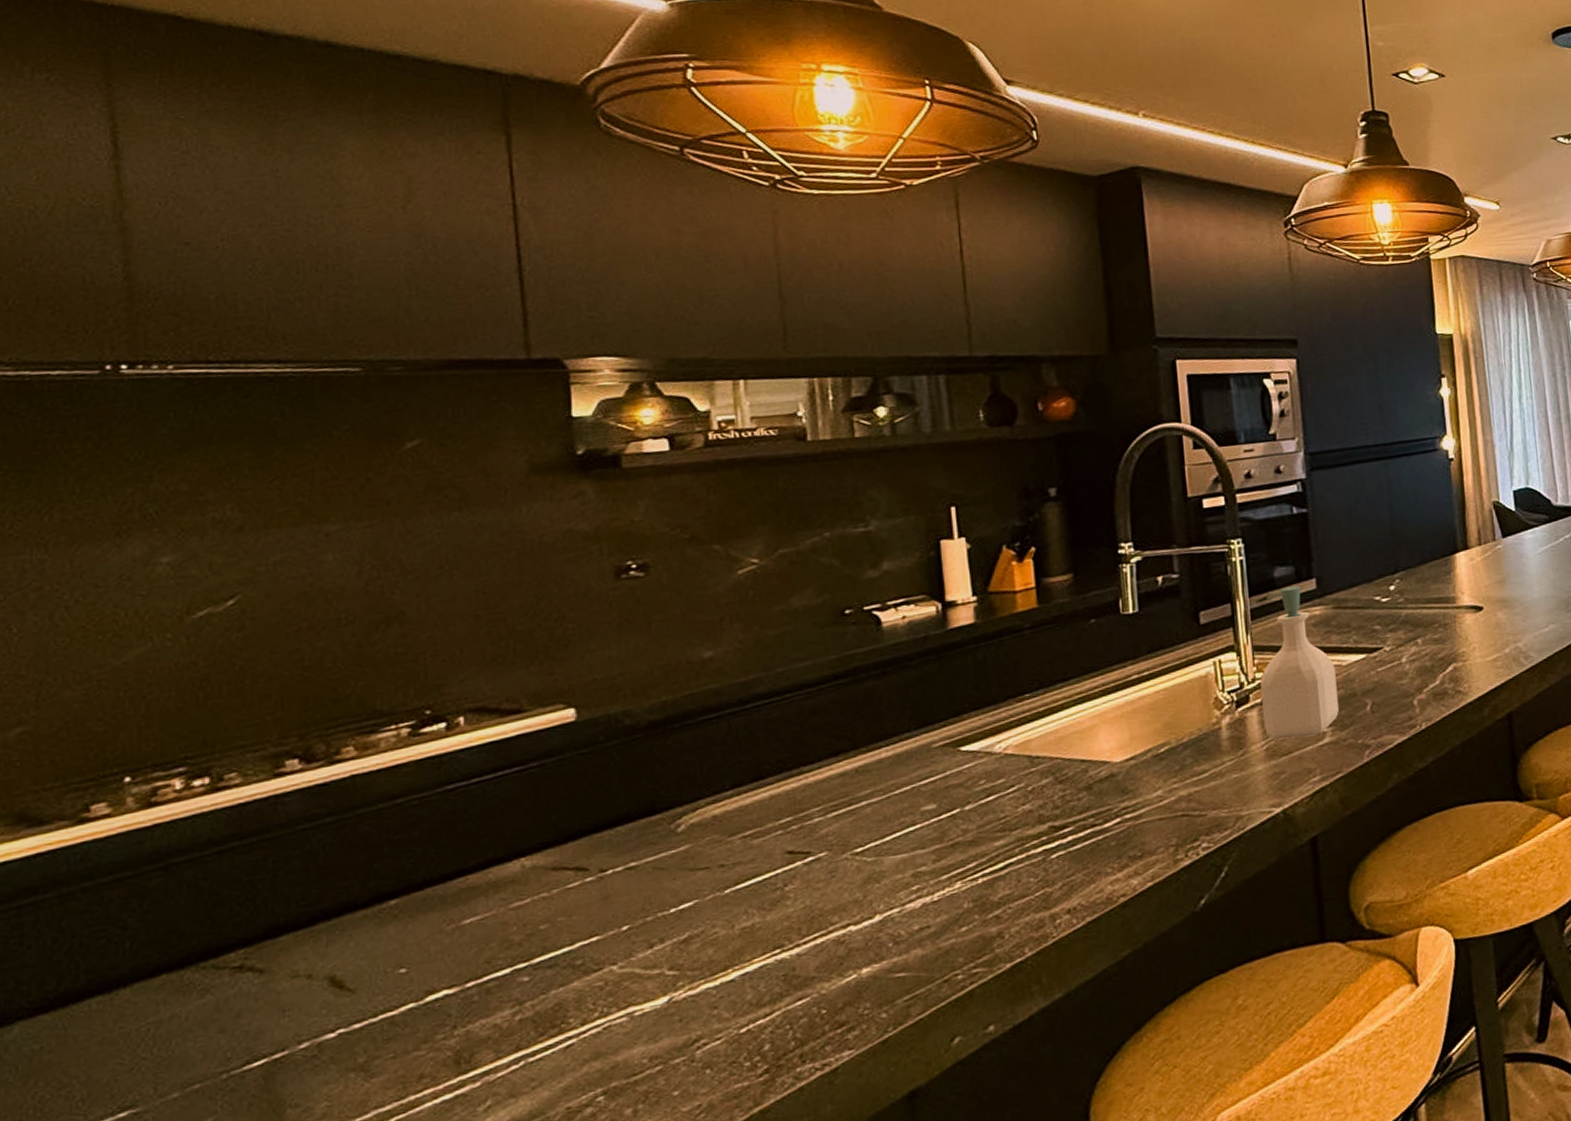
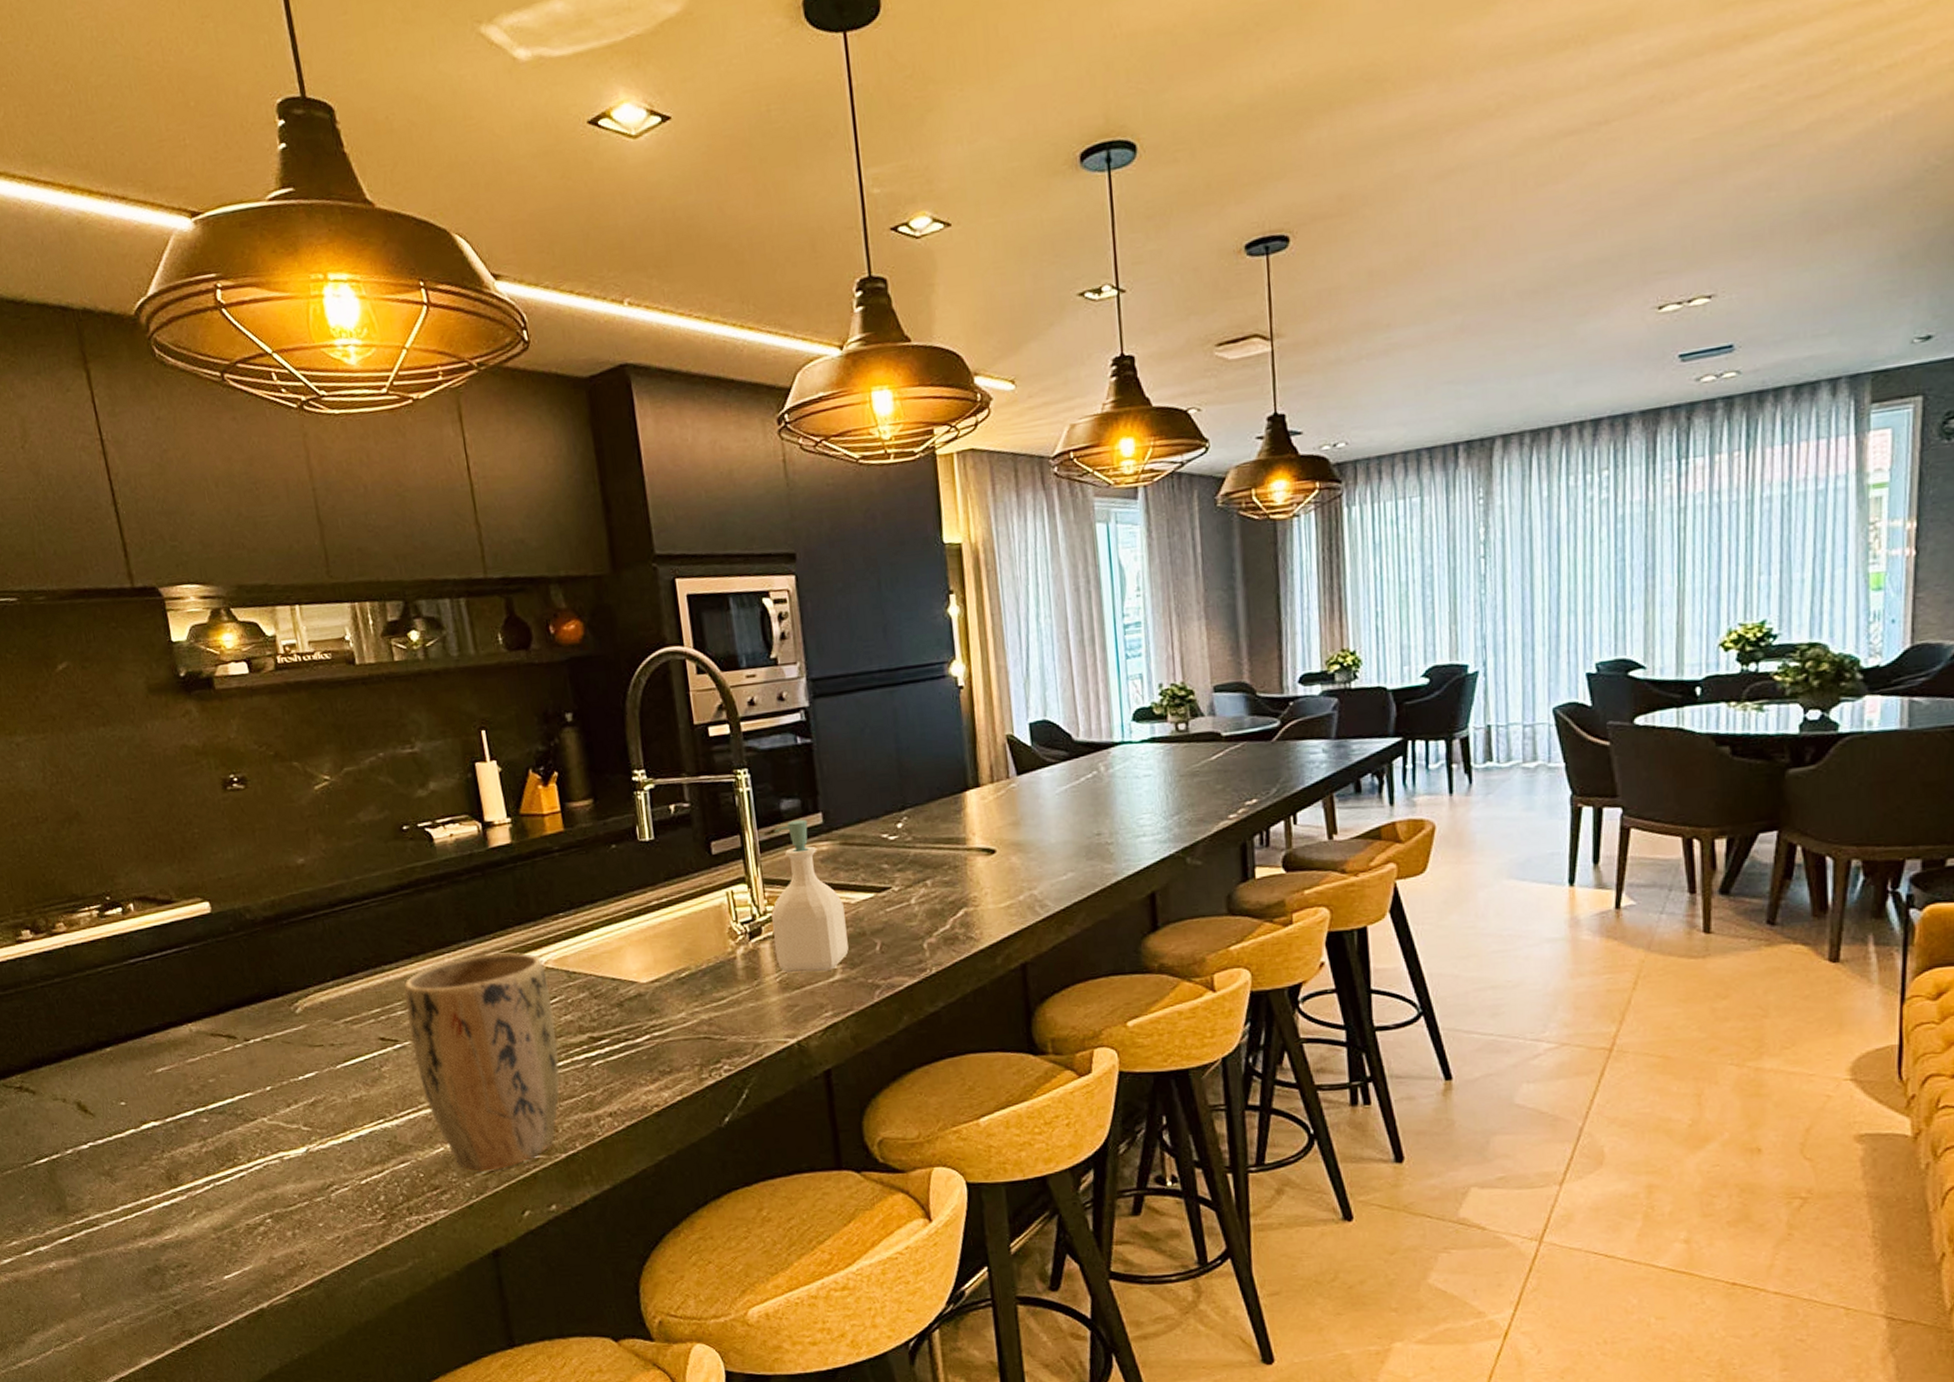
plant pot: none [825,740,1012,999] -> present [404,952,560,1172]

